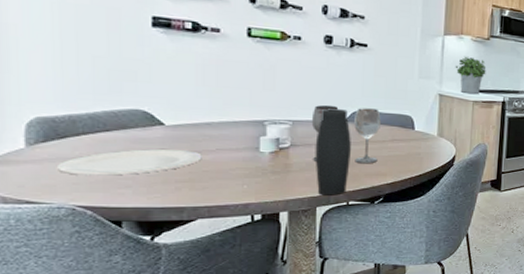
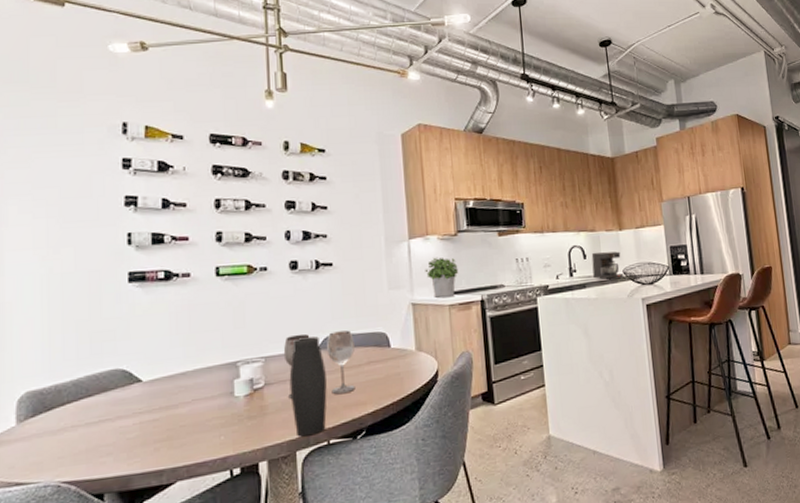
plate: present [56,149,202,176] -> none [43,405,179,448]

